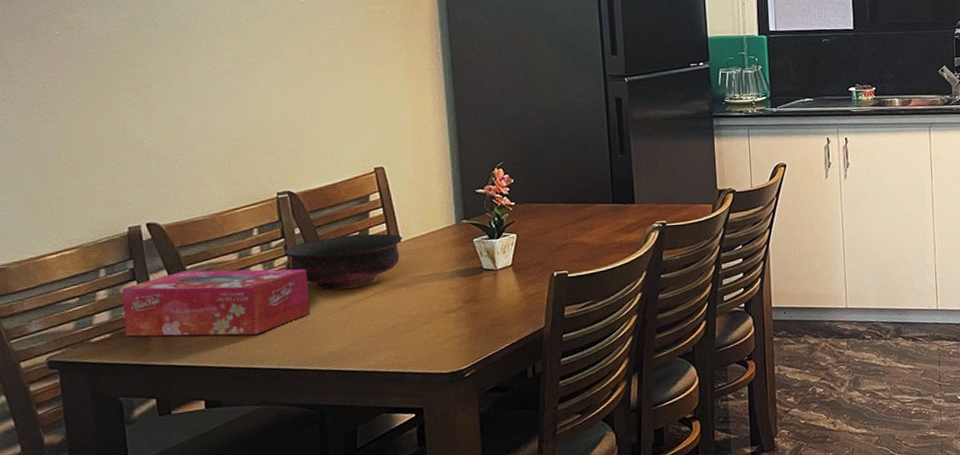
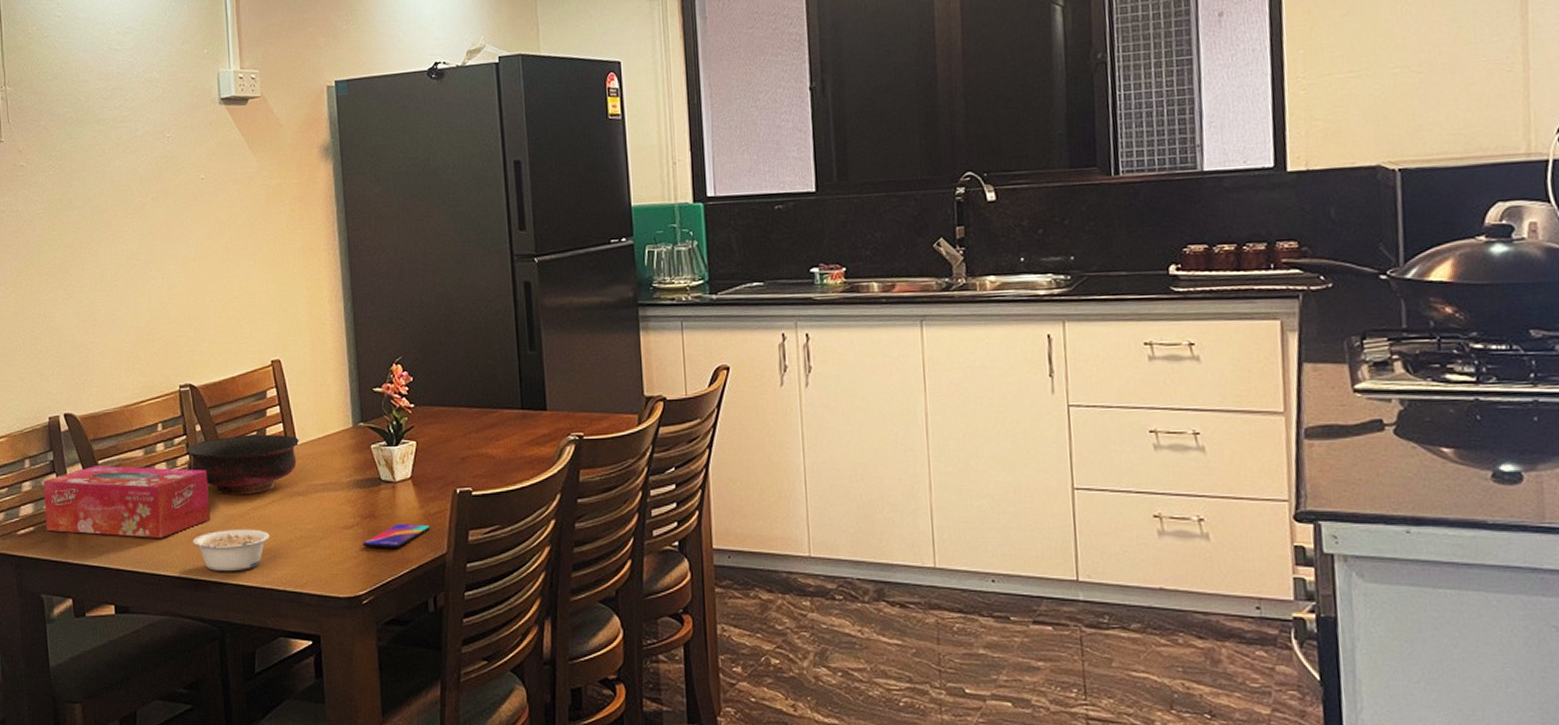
legume: none [291,319,372,360] -> present [193,529,270,572]
smartphone: none [465,304,530,328] -> present [362,523,431,548]

